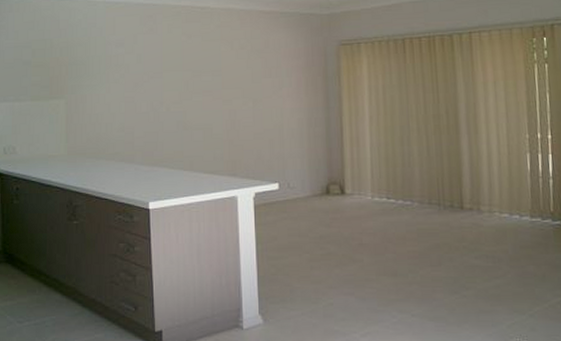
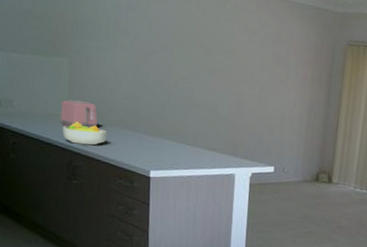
toaster: none [59,139,94,167] -> present [60,99,98,128]
fruit bowl: none [61,160,104,183] -> present [62,122,107,146]

